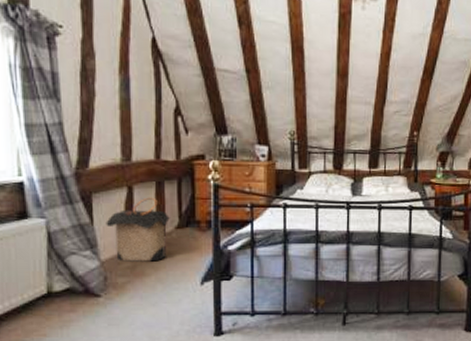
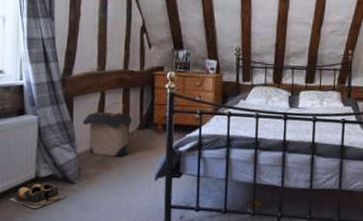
shoes: none [14,298,89,331] -> present [9,182,65,209]

